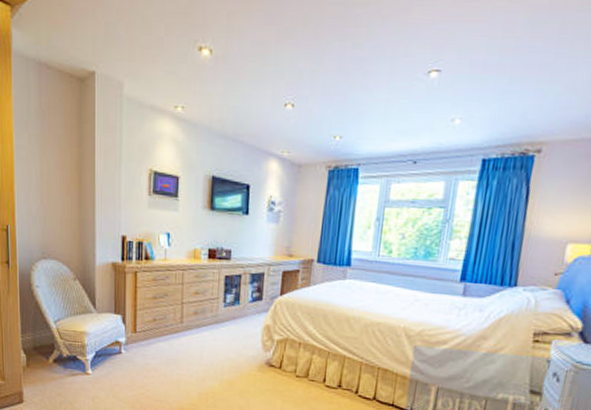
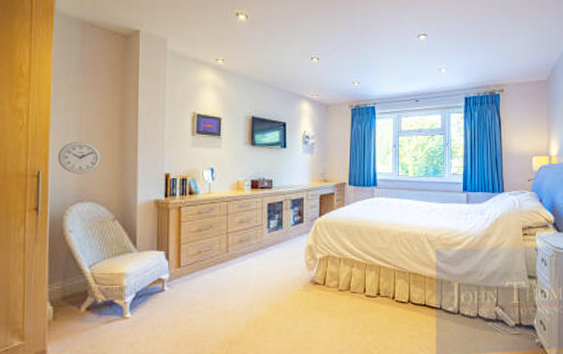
wall clock: none [22,197,61,231] -> present [57,142,101,174]

